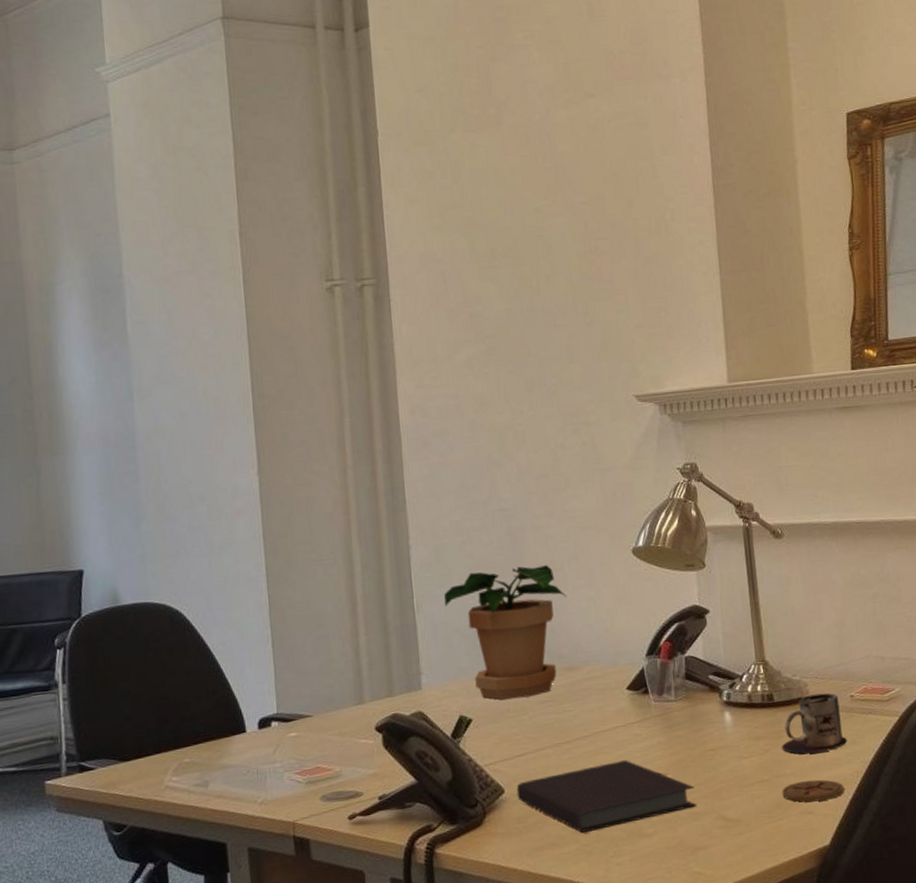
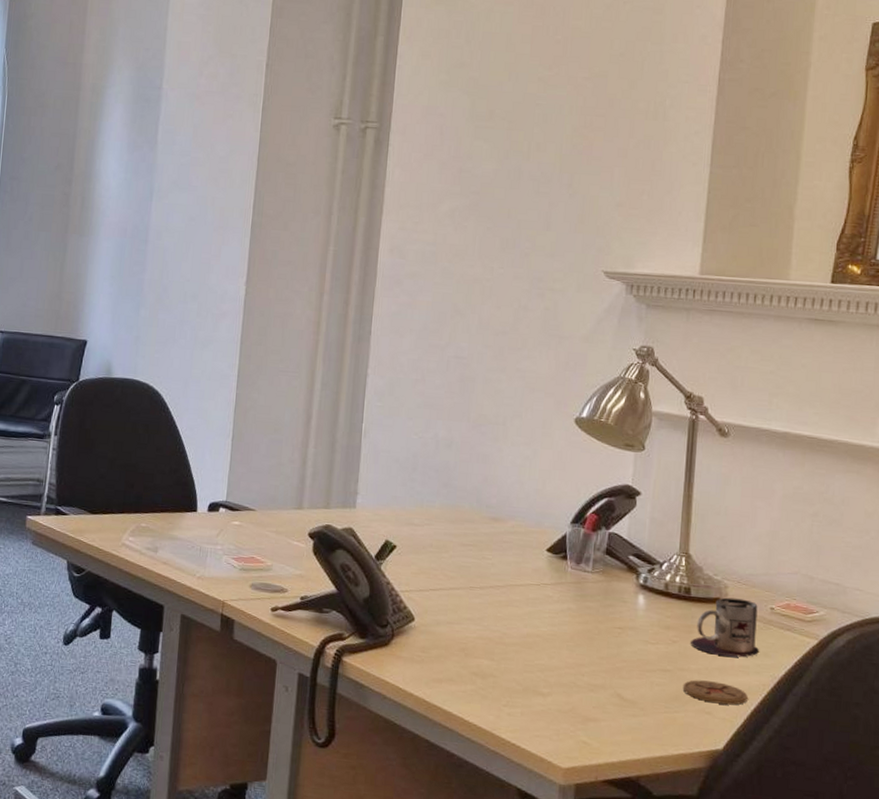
potted plant: present [444,565,567,700] -> none [389,410,505,538]
notebook: present [516,760,696,833] -> none [425,614,596,679]

